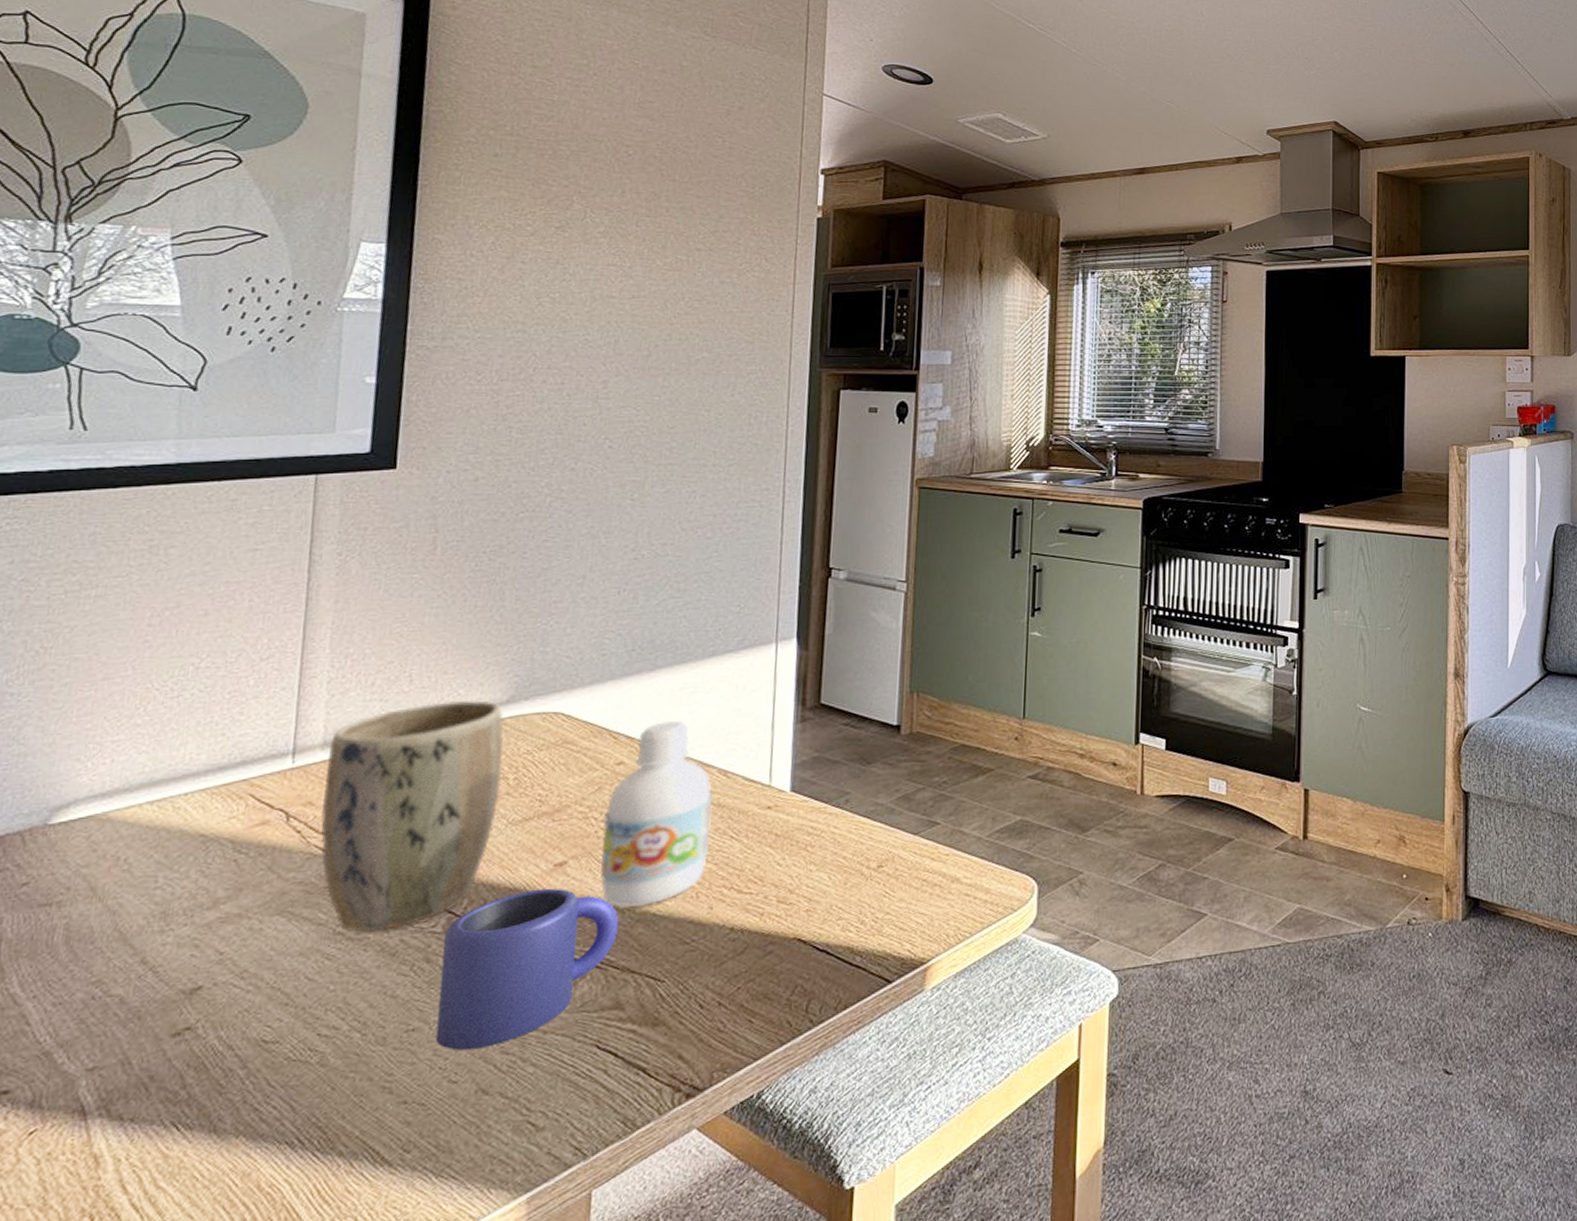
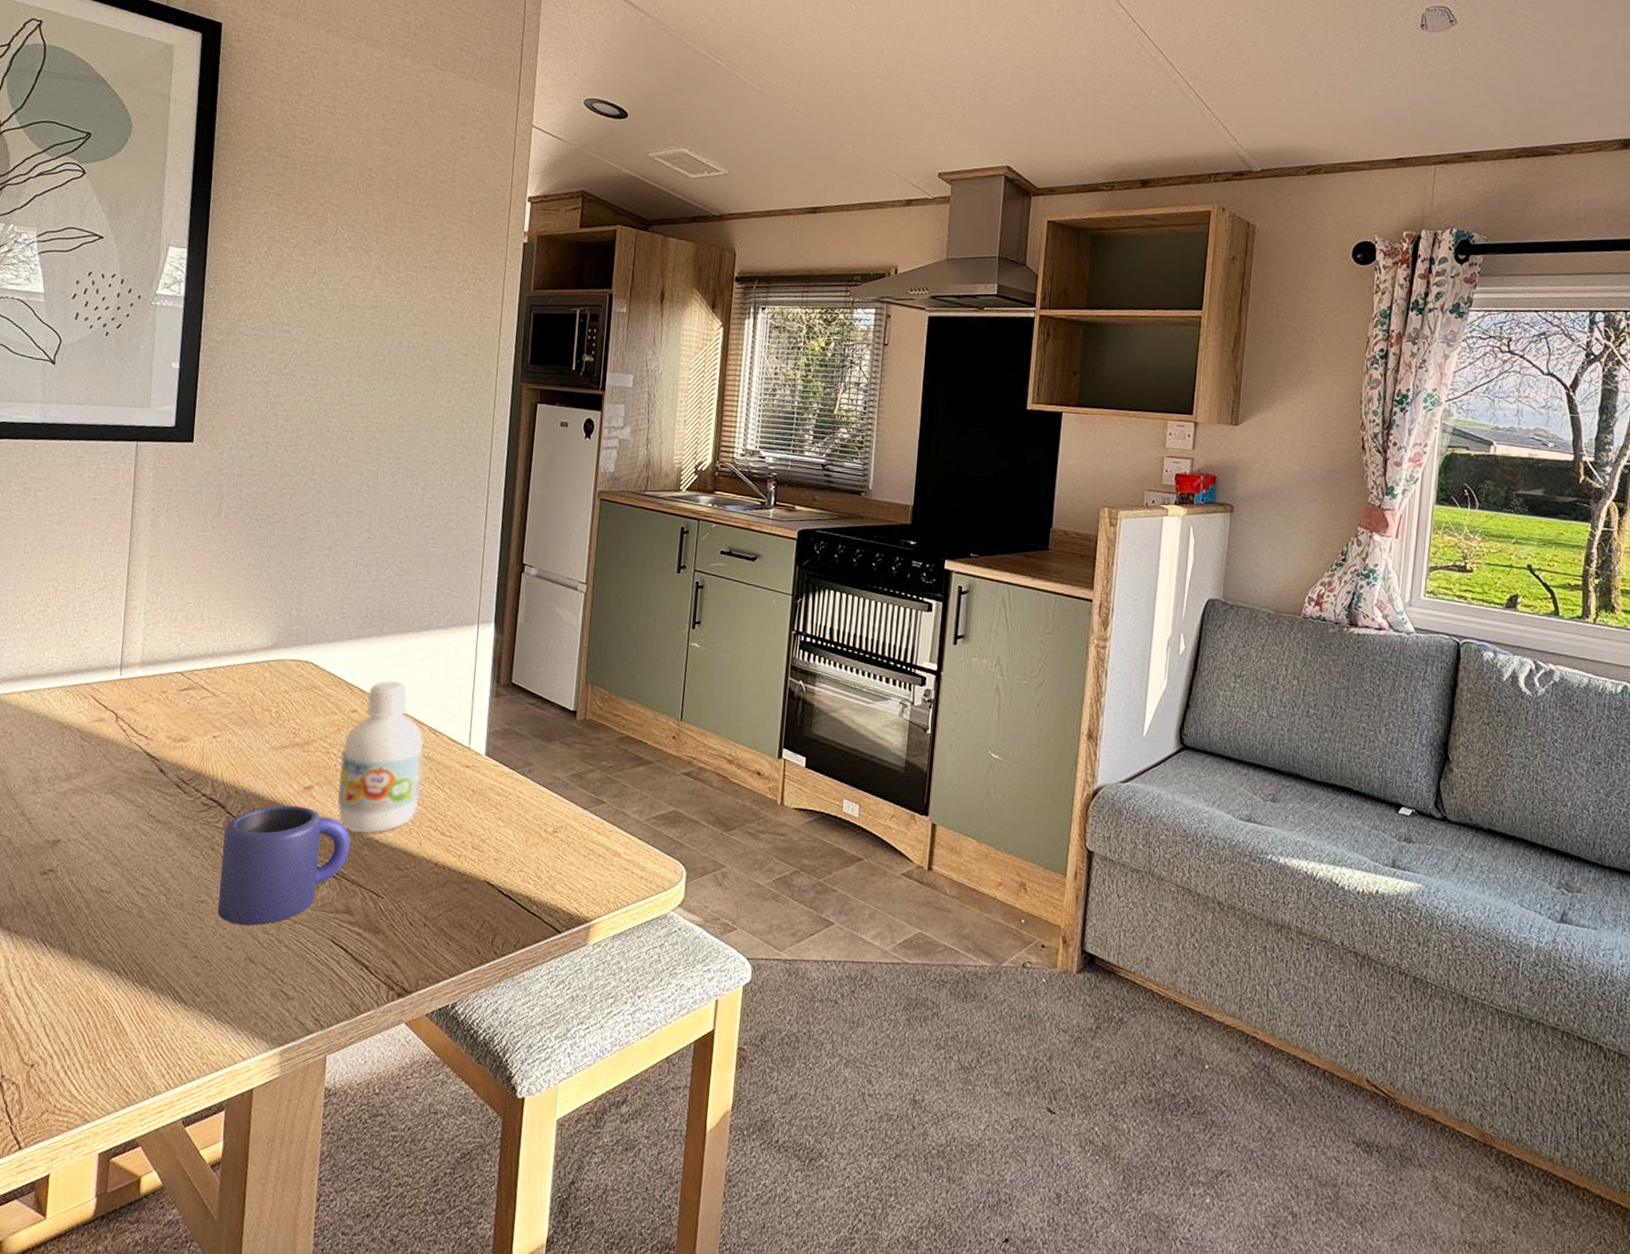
plant pot: present [320,700,505,932] -> none [139,640,269,819]

